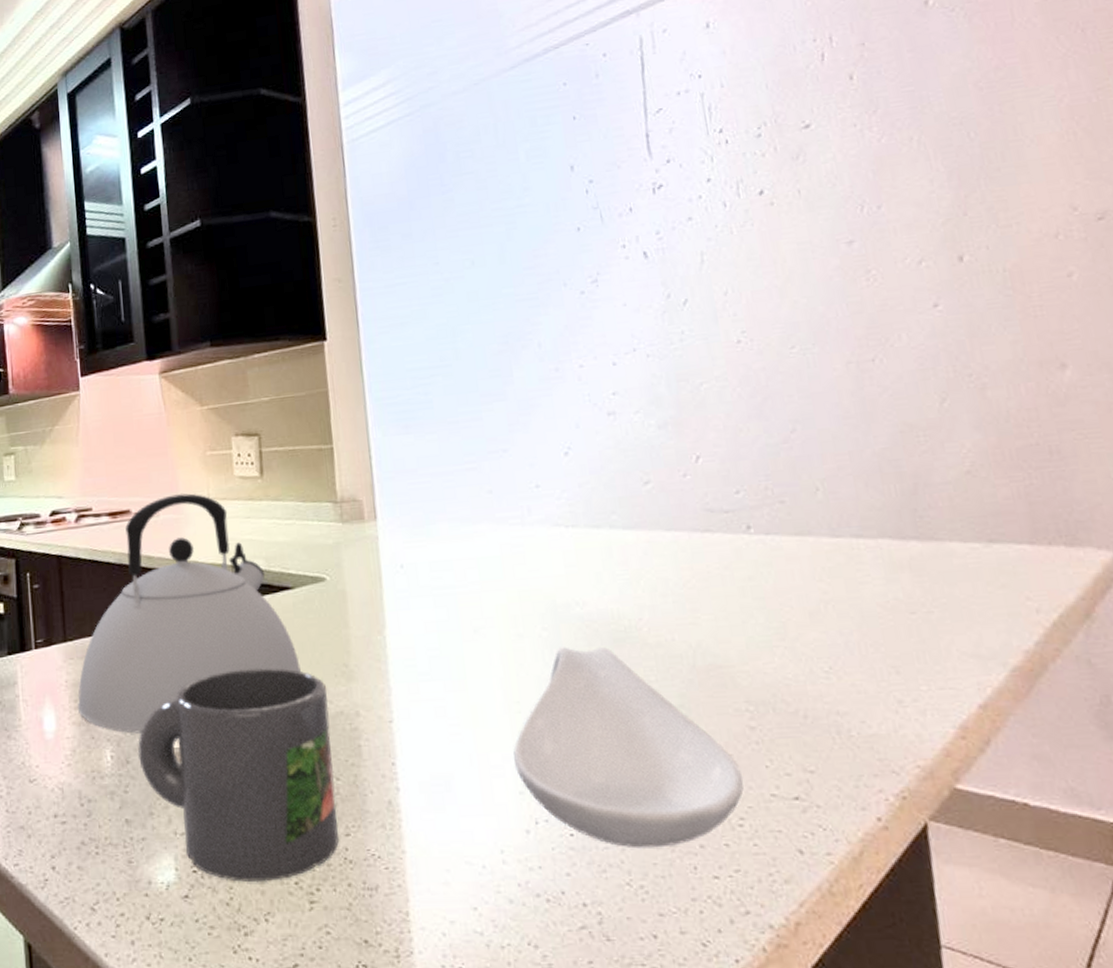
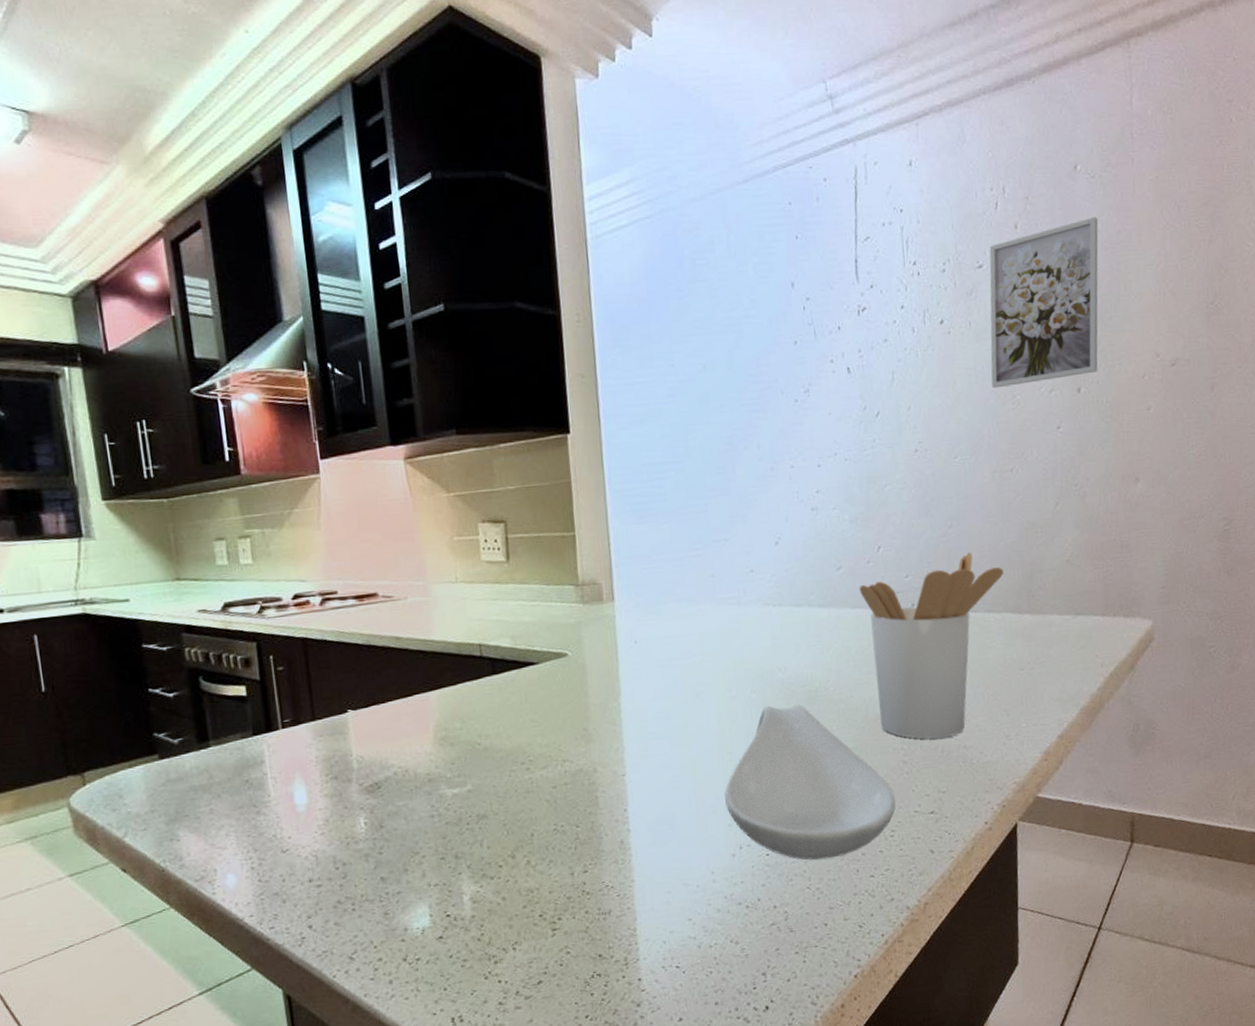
kettle: present [77,493,301,734] -> none [328,577,545,801]
mug: present [138,667,339,883] -> none [391,734,578,920]
utensil holder: none [674,462,874,700] -> present [859,553,1004,739]
wall art: none [817,54,986,264] -> present [989,216,1099,389]

